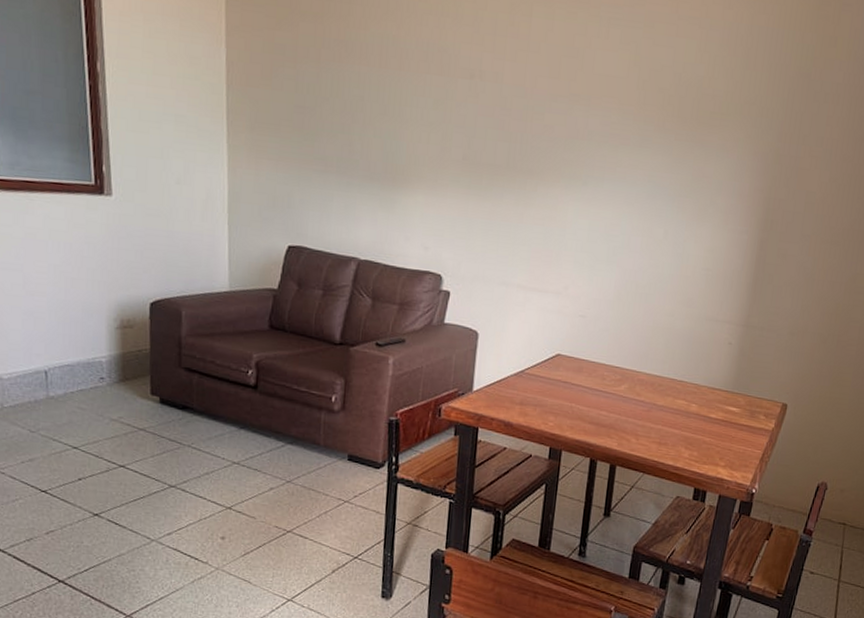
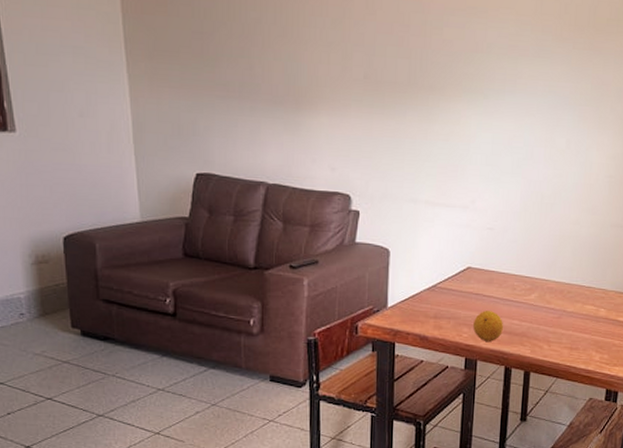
fruit: none [559,399,591,432] -> present [473,311,503,341]

